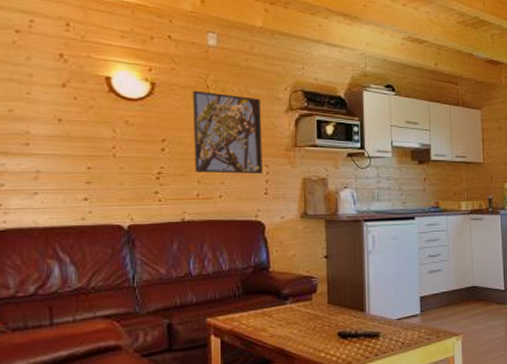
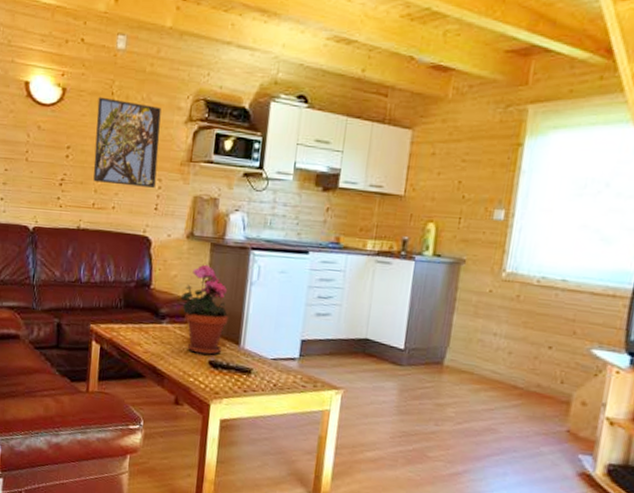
potted plant: none [301,240,351,328] -> present [180,264,229,355]

